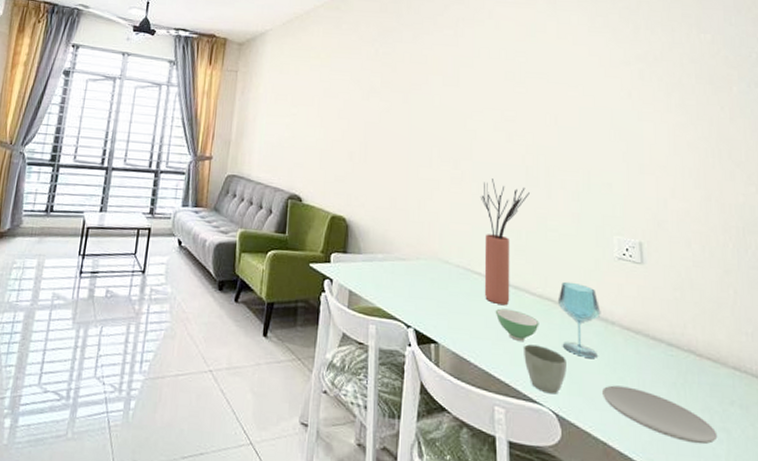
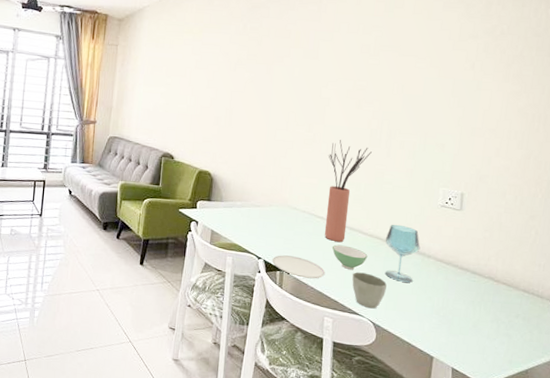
plate: none [424,322,490,354] -> present [272,255,326,279]
plate: present [602,385,718,445] -> none [413,302,501,345]

